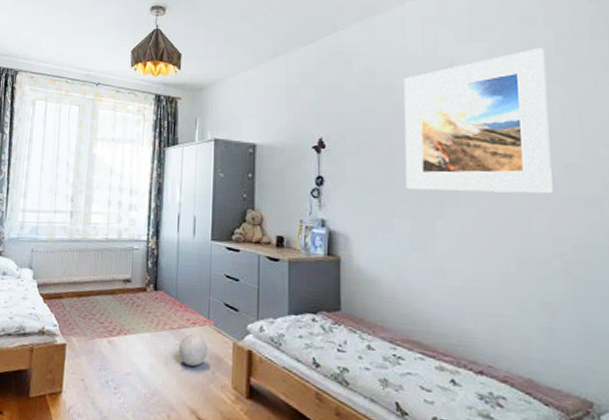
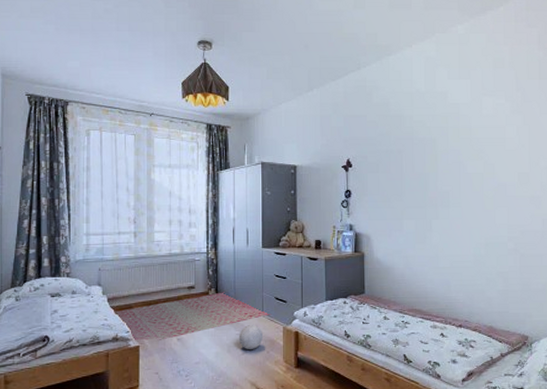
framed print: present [404,47,553,194] -> none [411,84,510,198]

